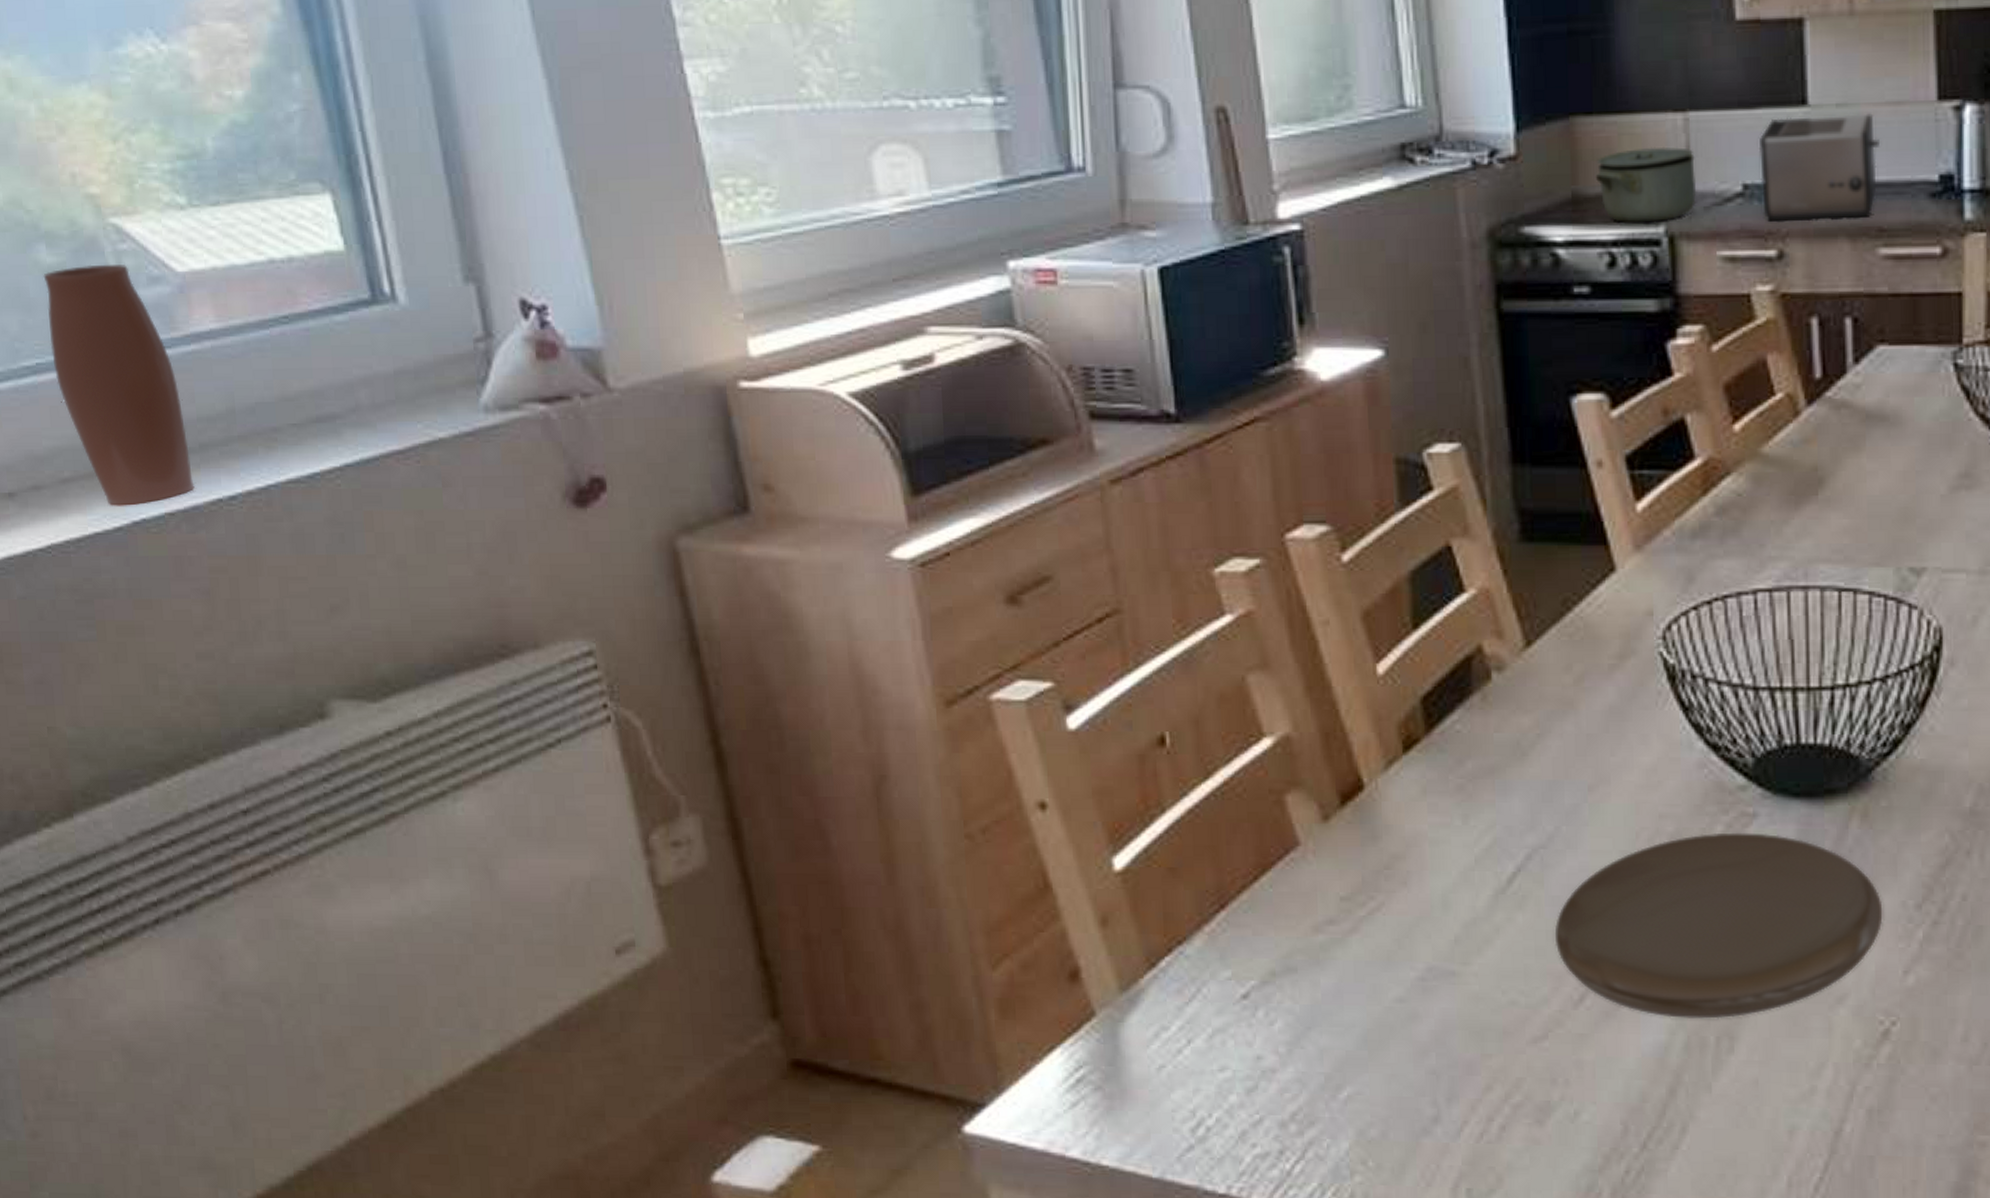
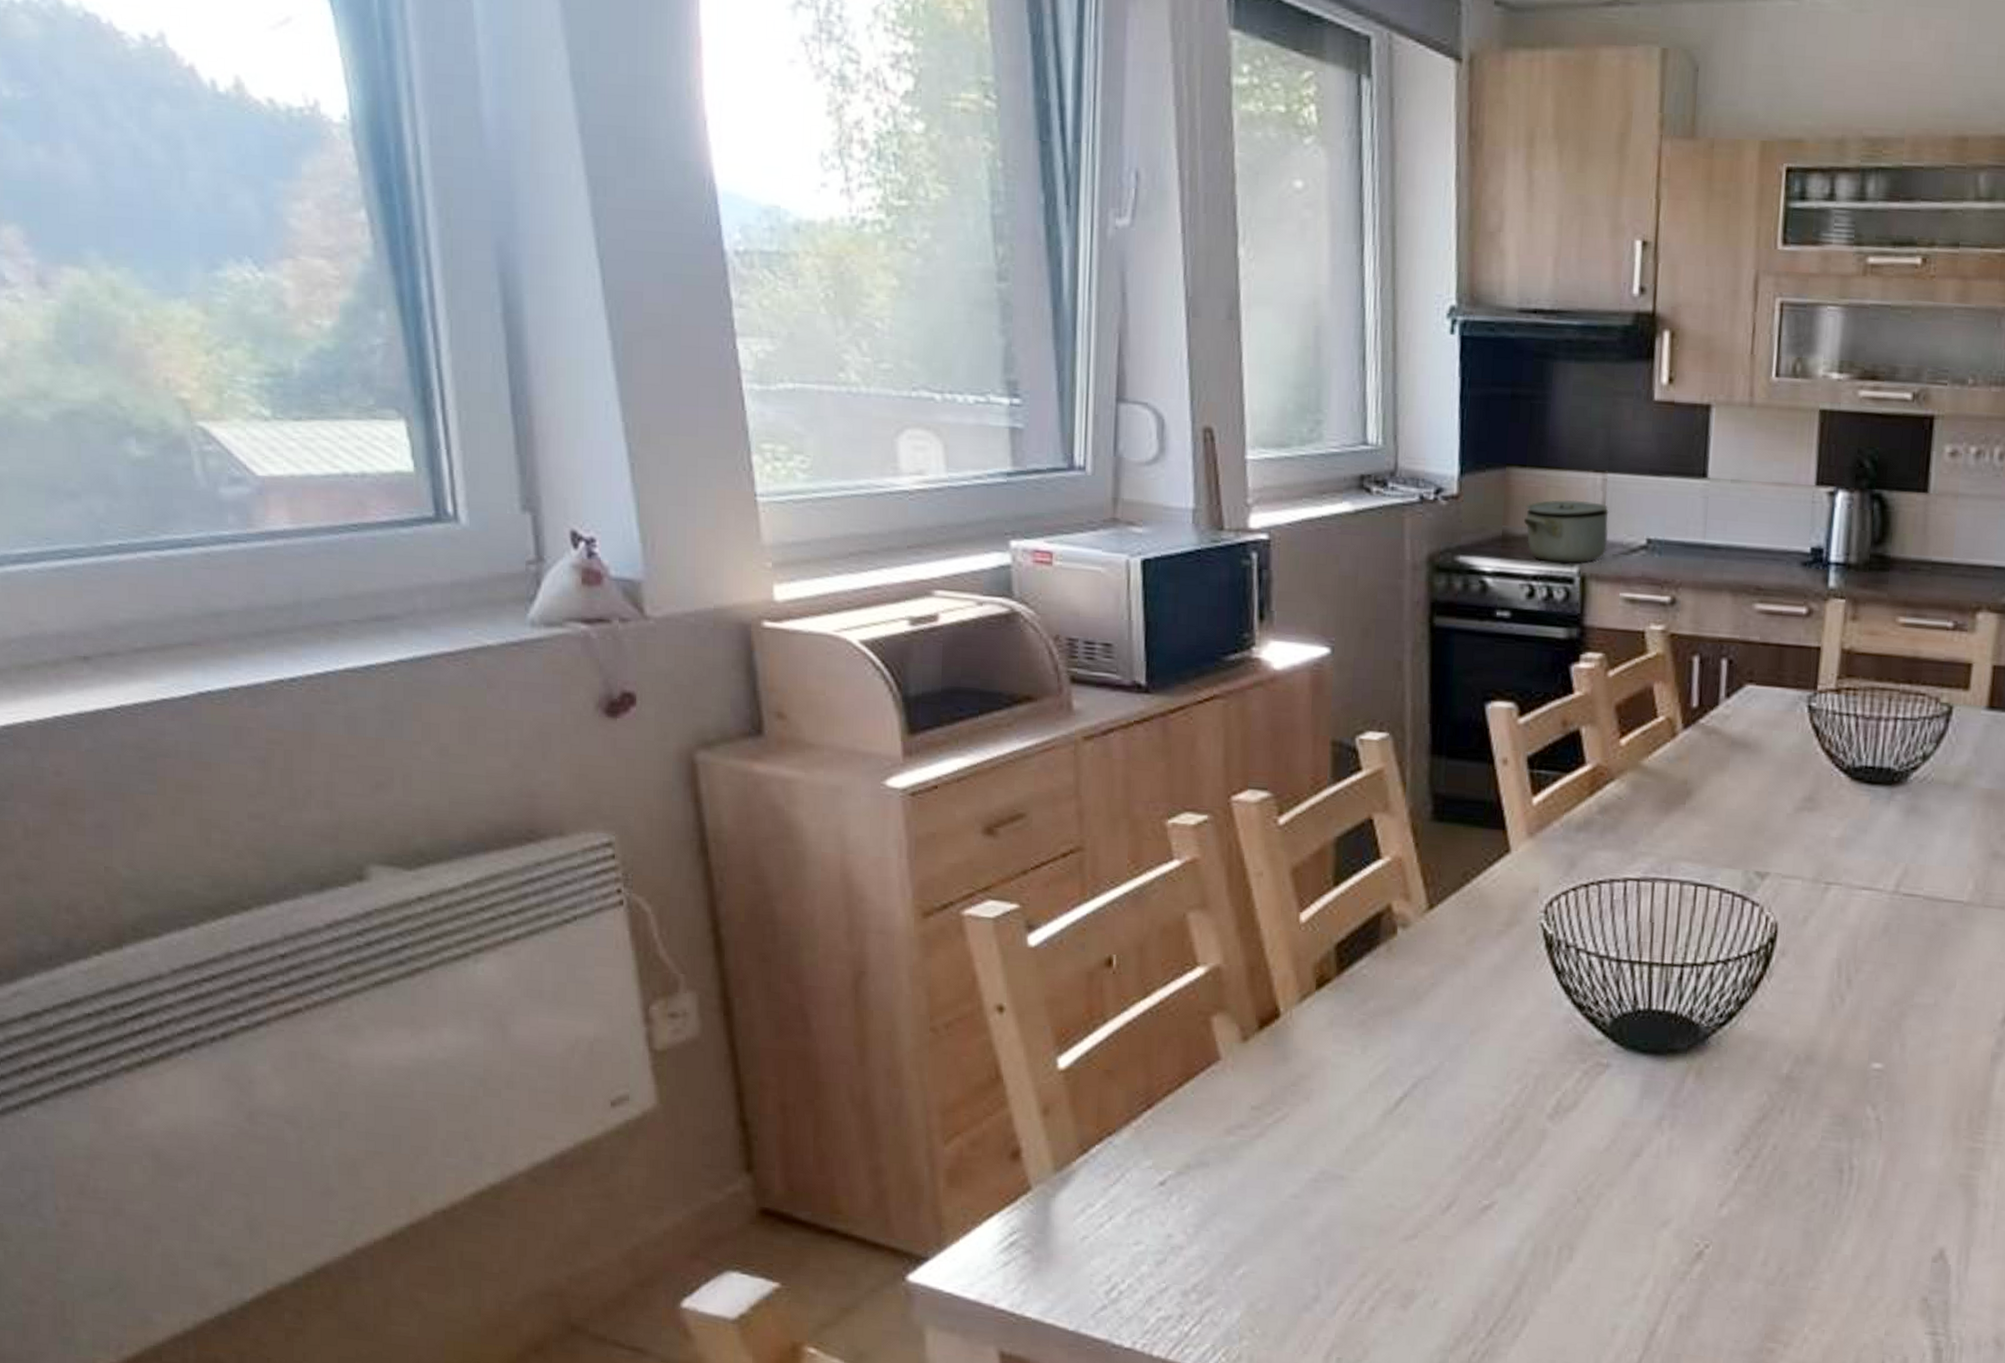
vase: present [43,264,195,506] -> none [131,461,259,679]
plate: present [1554,832,1883,1019] -> none [1430,1077,1707,1232]
toaster: present [1758,113,1879,223] -> none [1661,486,1764,578]

